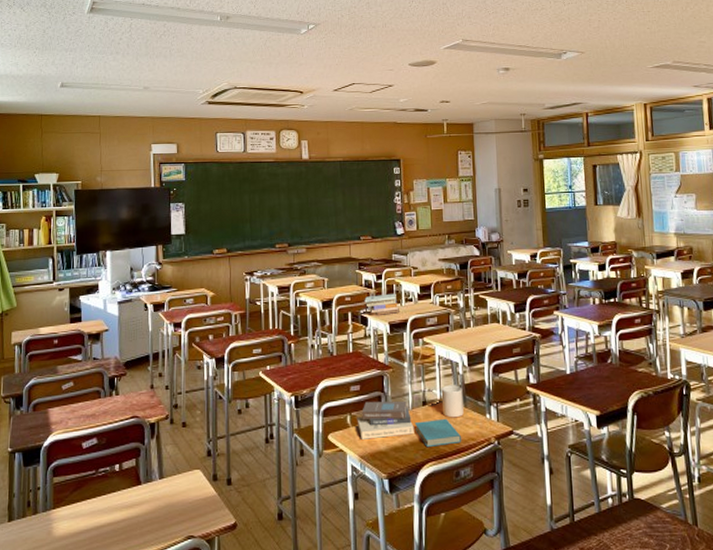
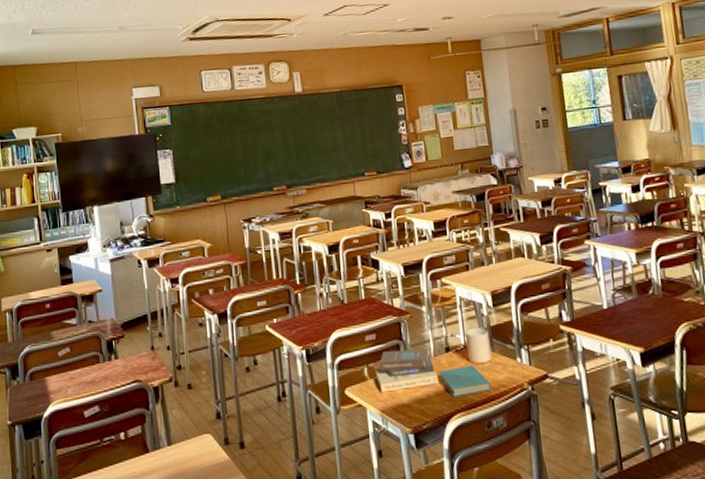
books: present [364,293,401,315] -> none [373,232,414,257]

